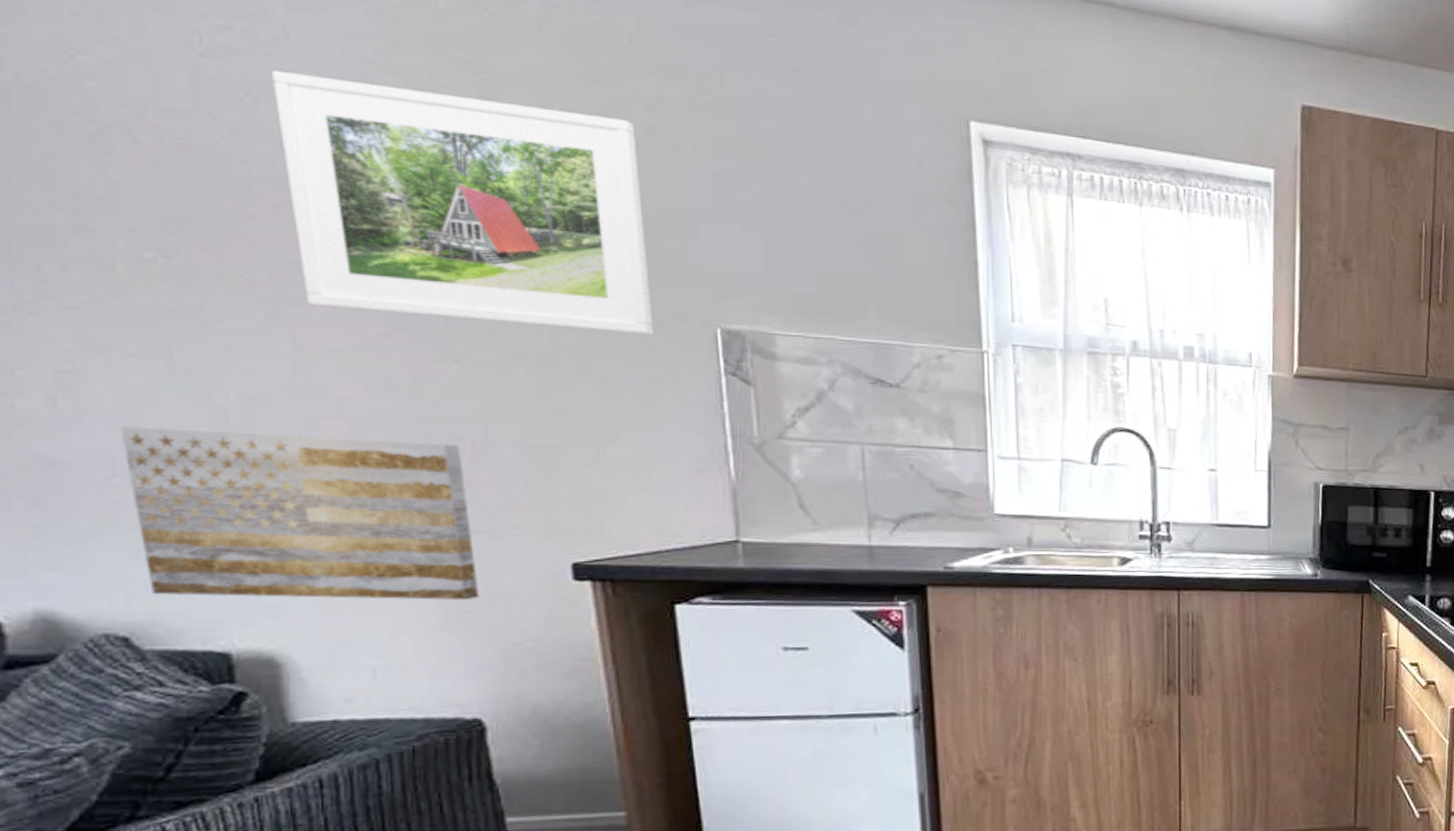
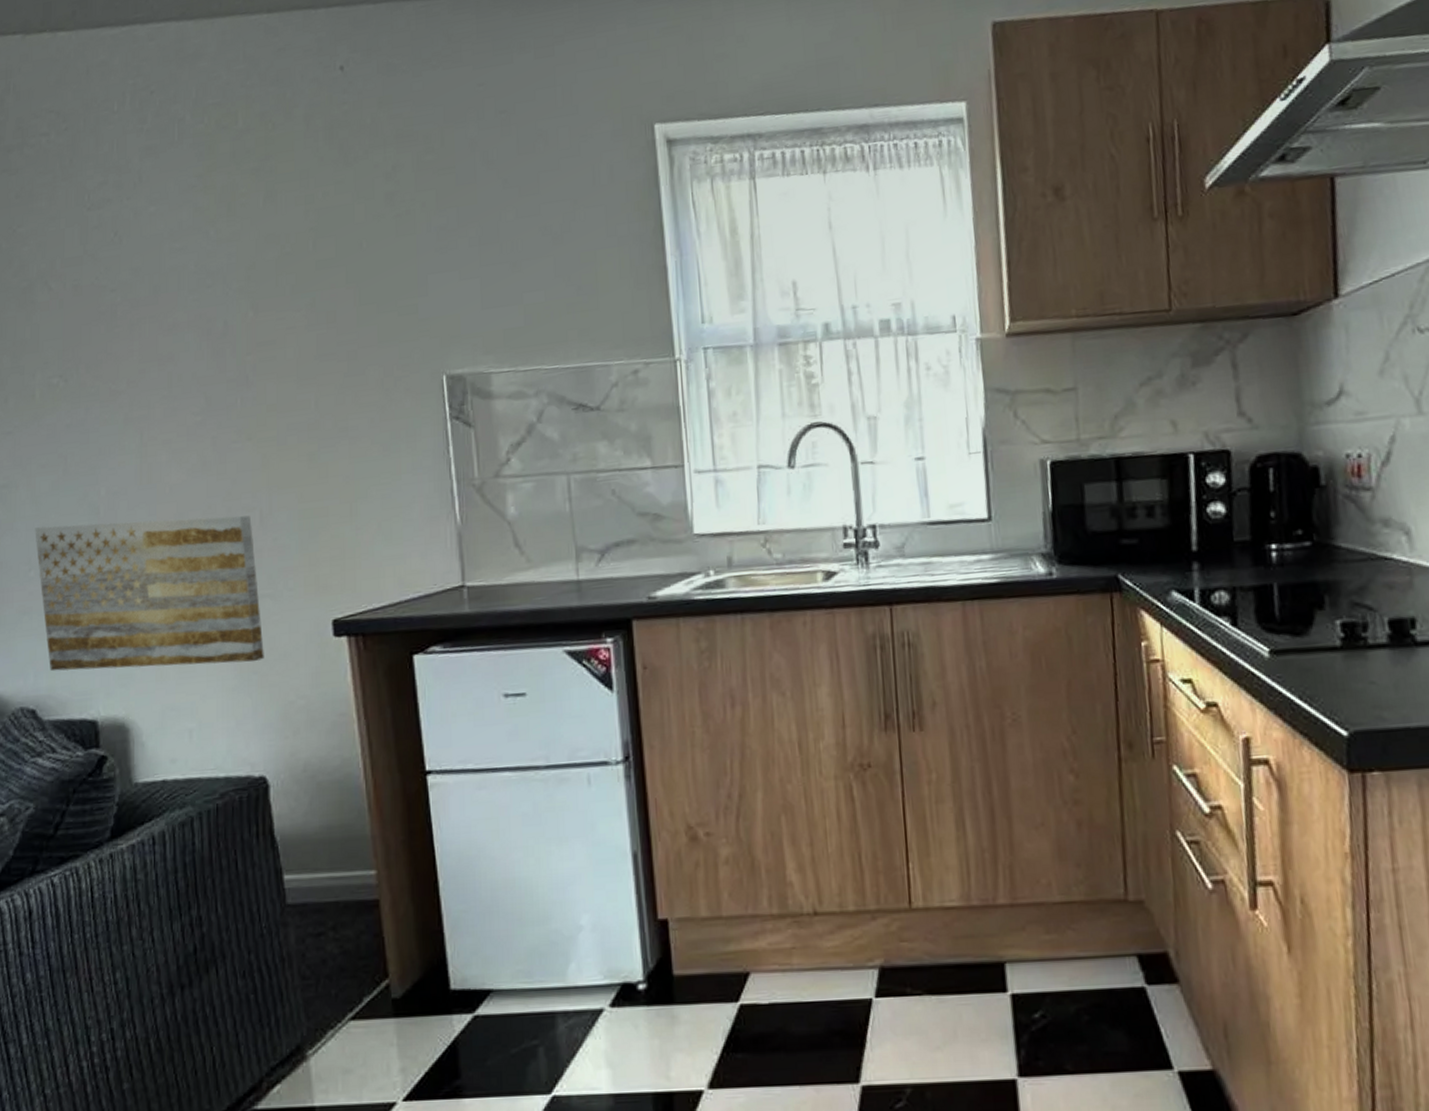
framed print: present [271,70,653,335] -> none [131,192,393,406]

